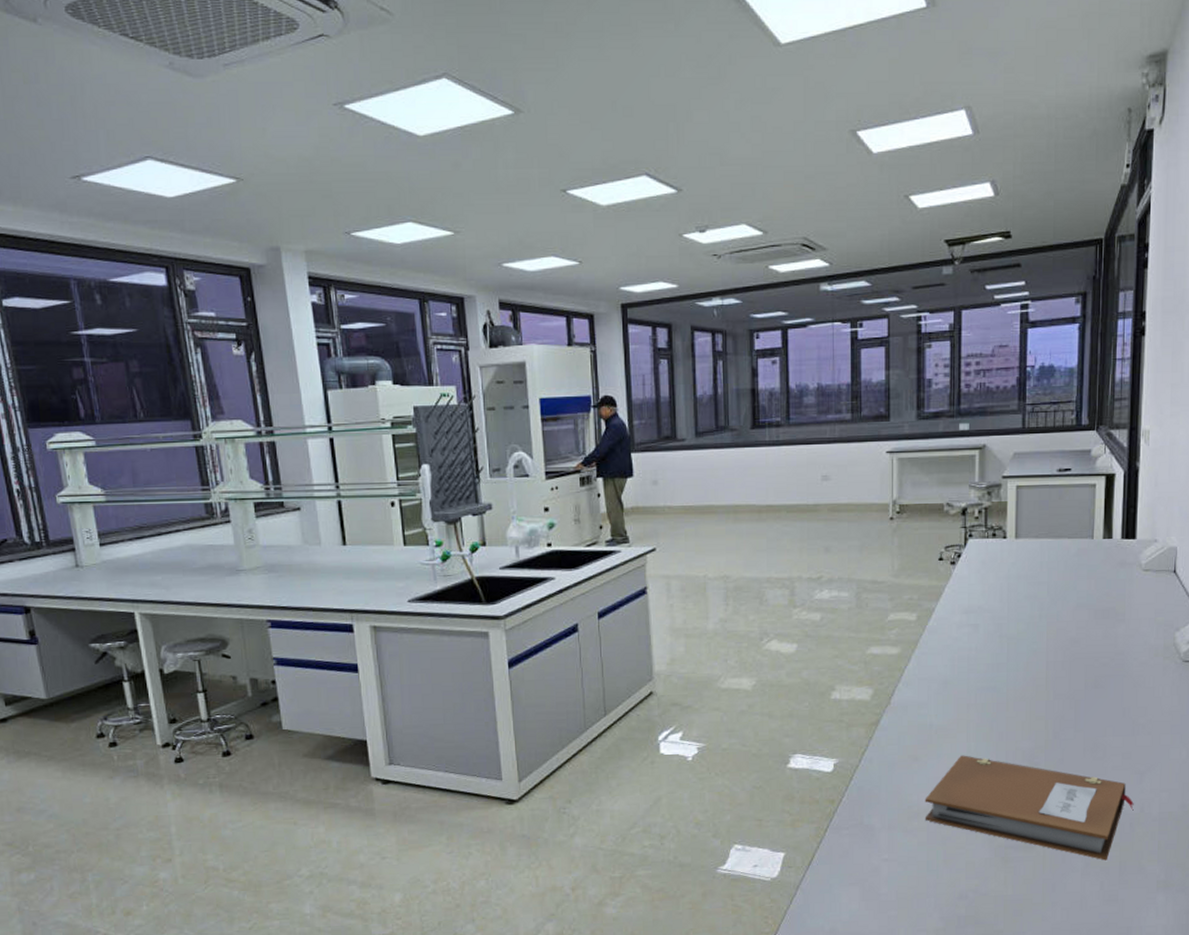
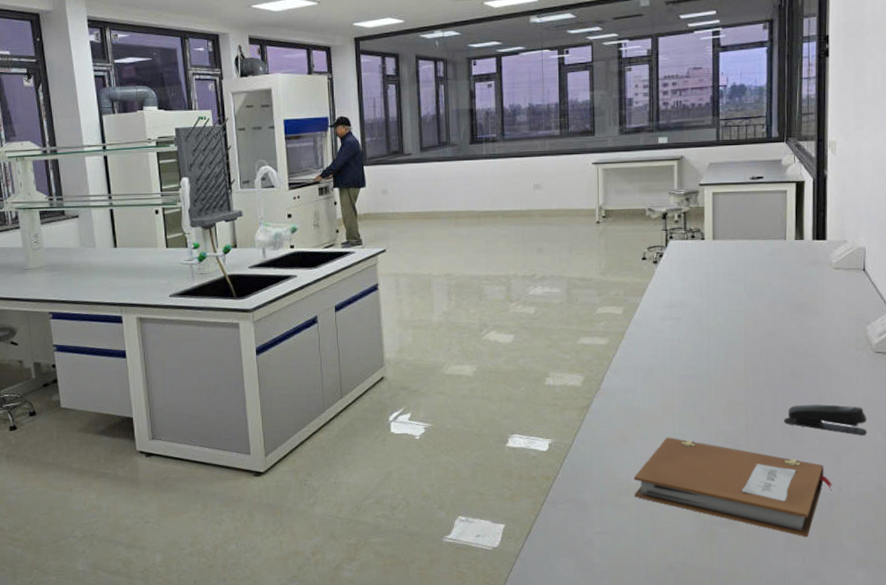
stapler: none [1085,718,1173,751] -> present [783,404,868,435]

